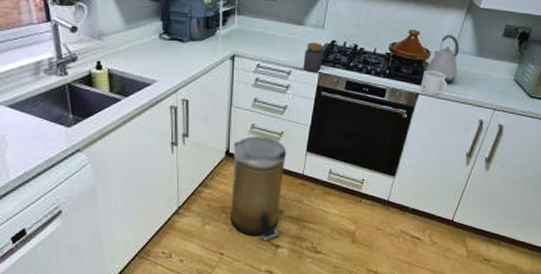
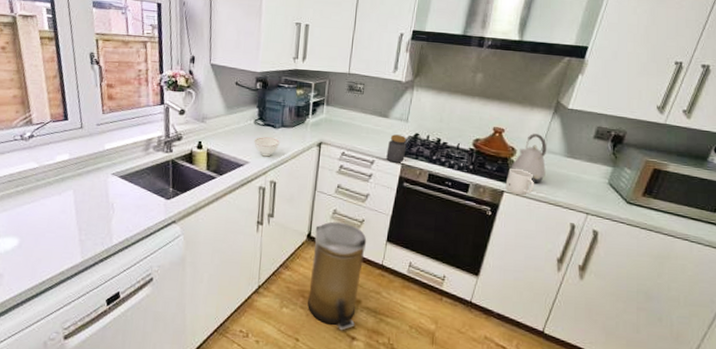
bowl: none [161,51,189,74] -> present [254,136,280,157]

